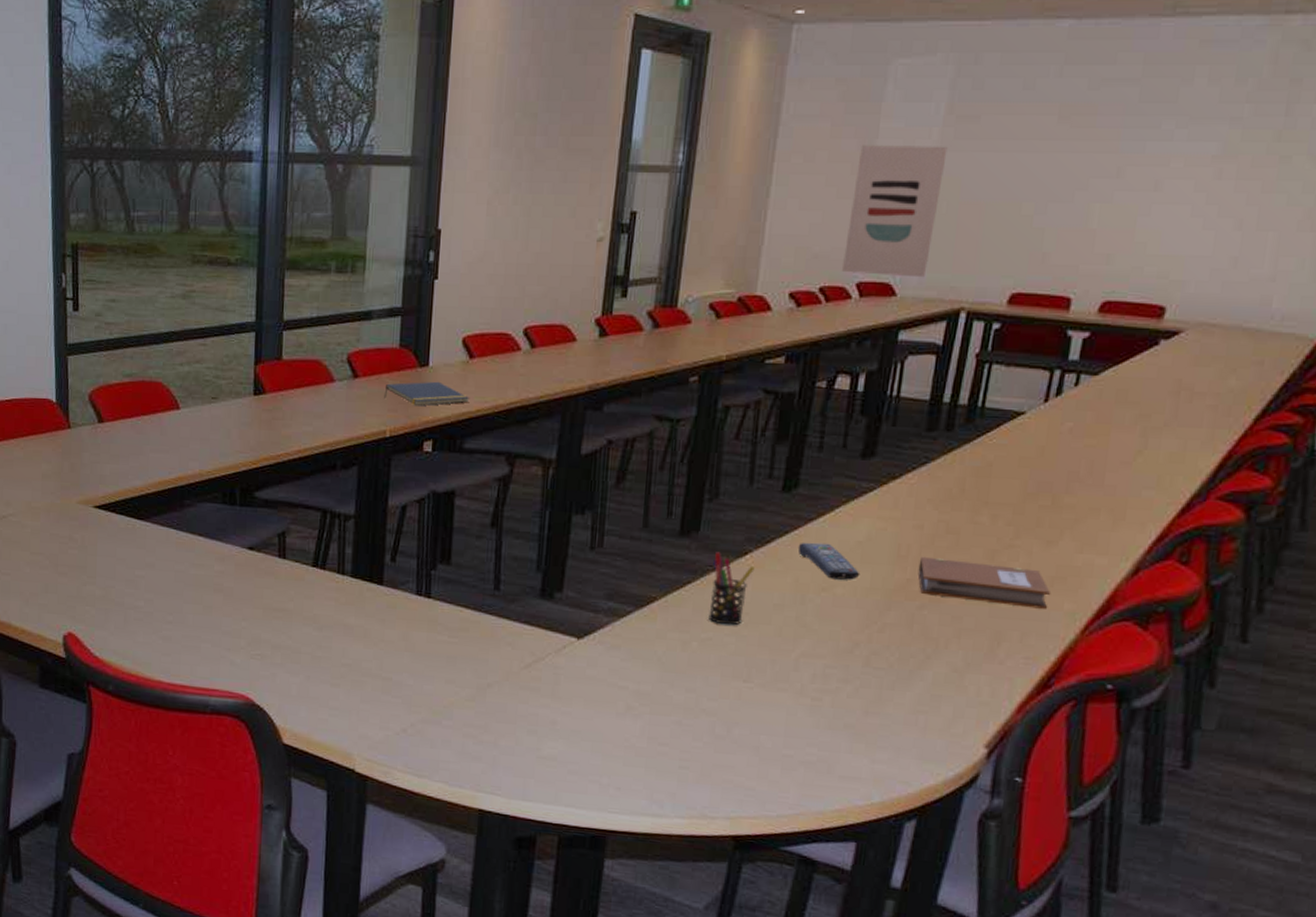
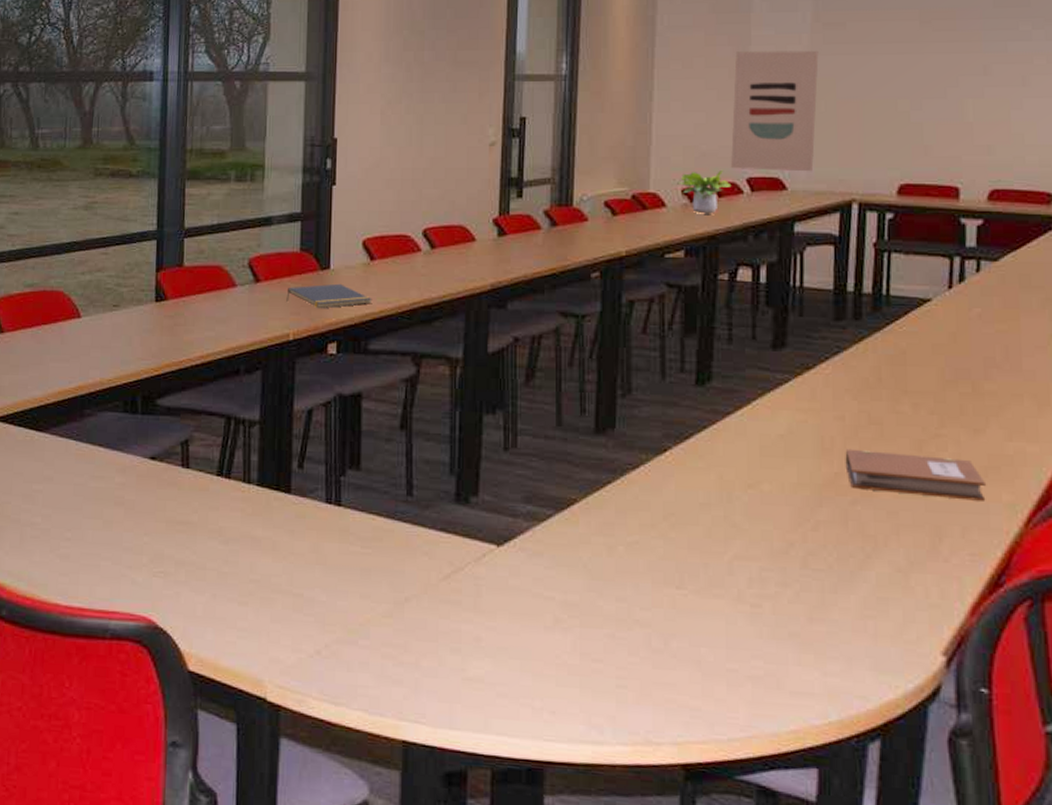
pen holder: present [708,552,755,626] -> none [632,449,676,527]
potted plant: none [785,274,841,321] -> present [677,171,732,215]
remote control: present [798,542,861,580] -> none [718,437,786,476]

